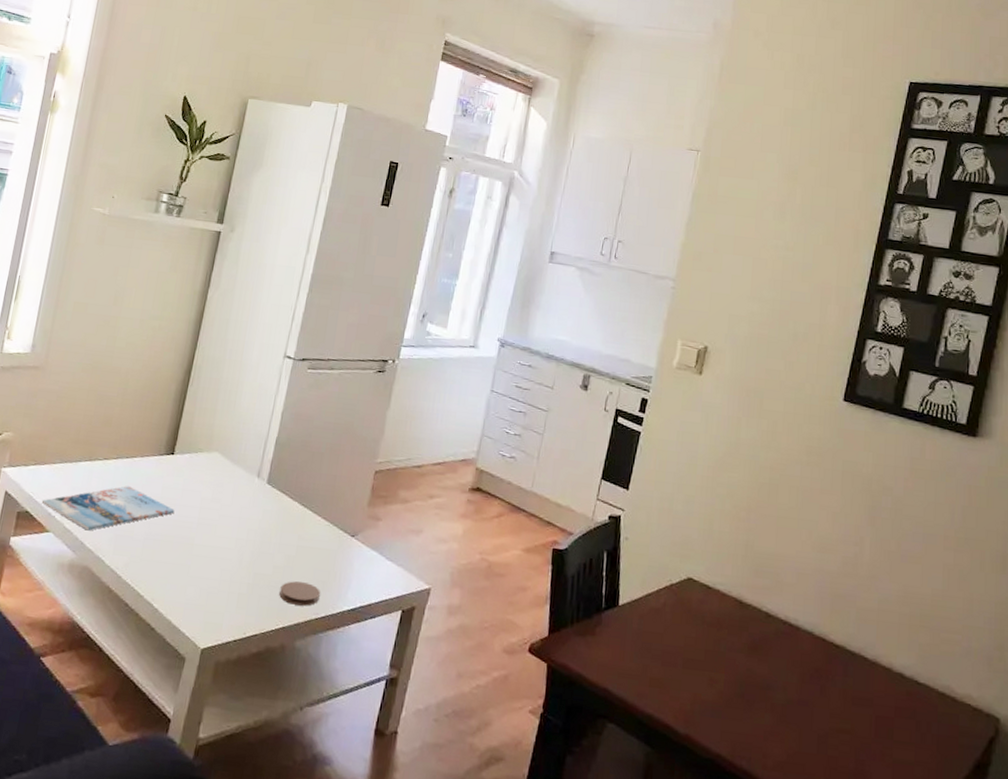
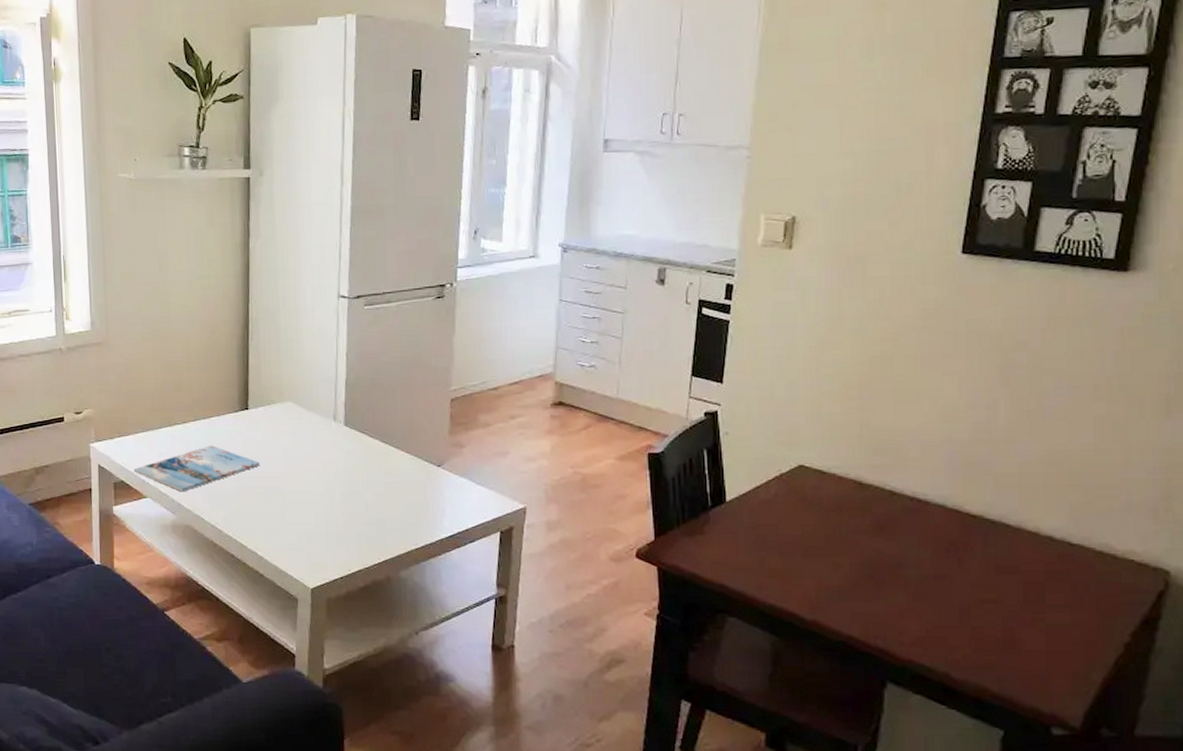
coaster: present [279,581,321,606] -> none [376,516,417,538]

